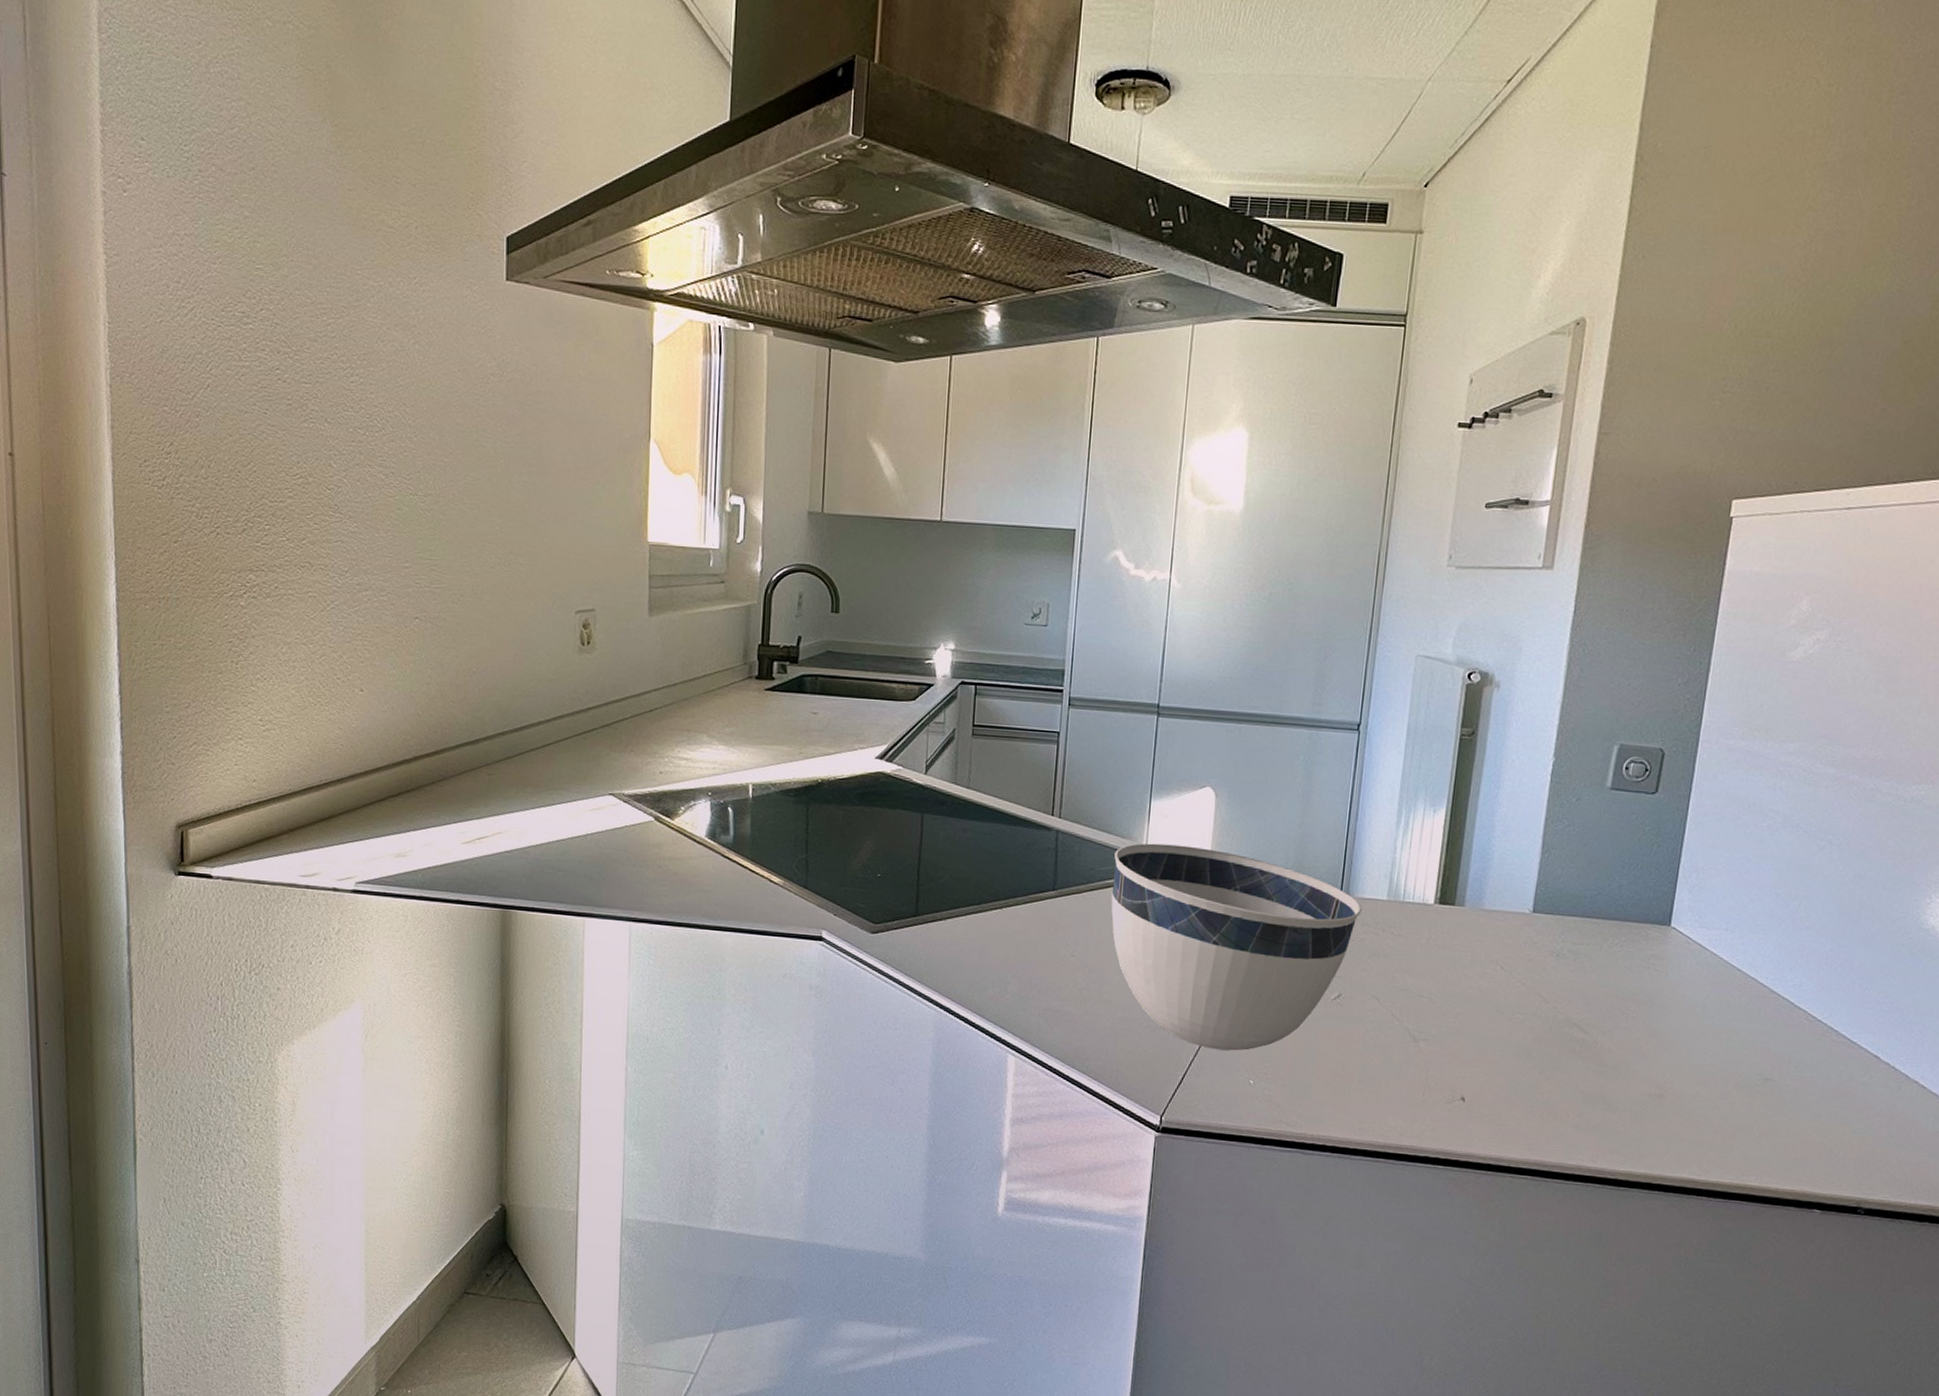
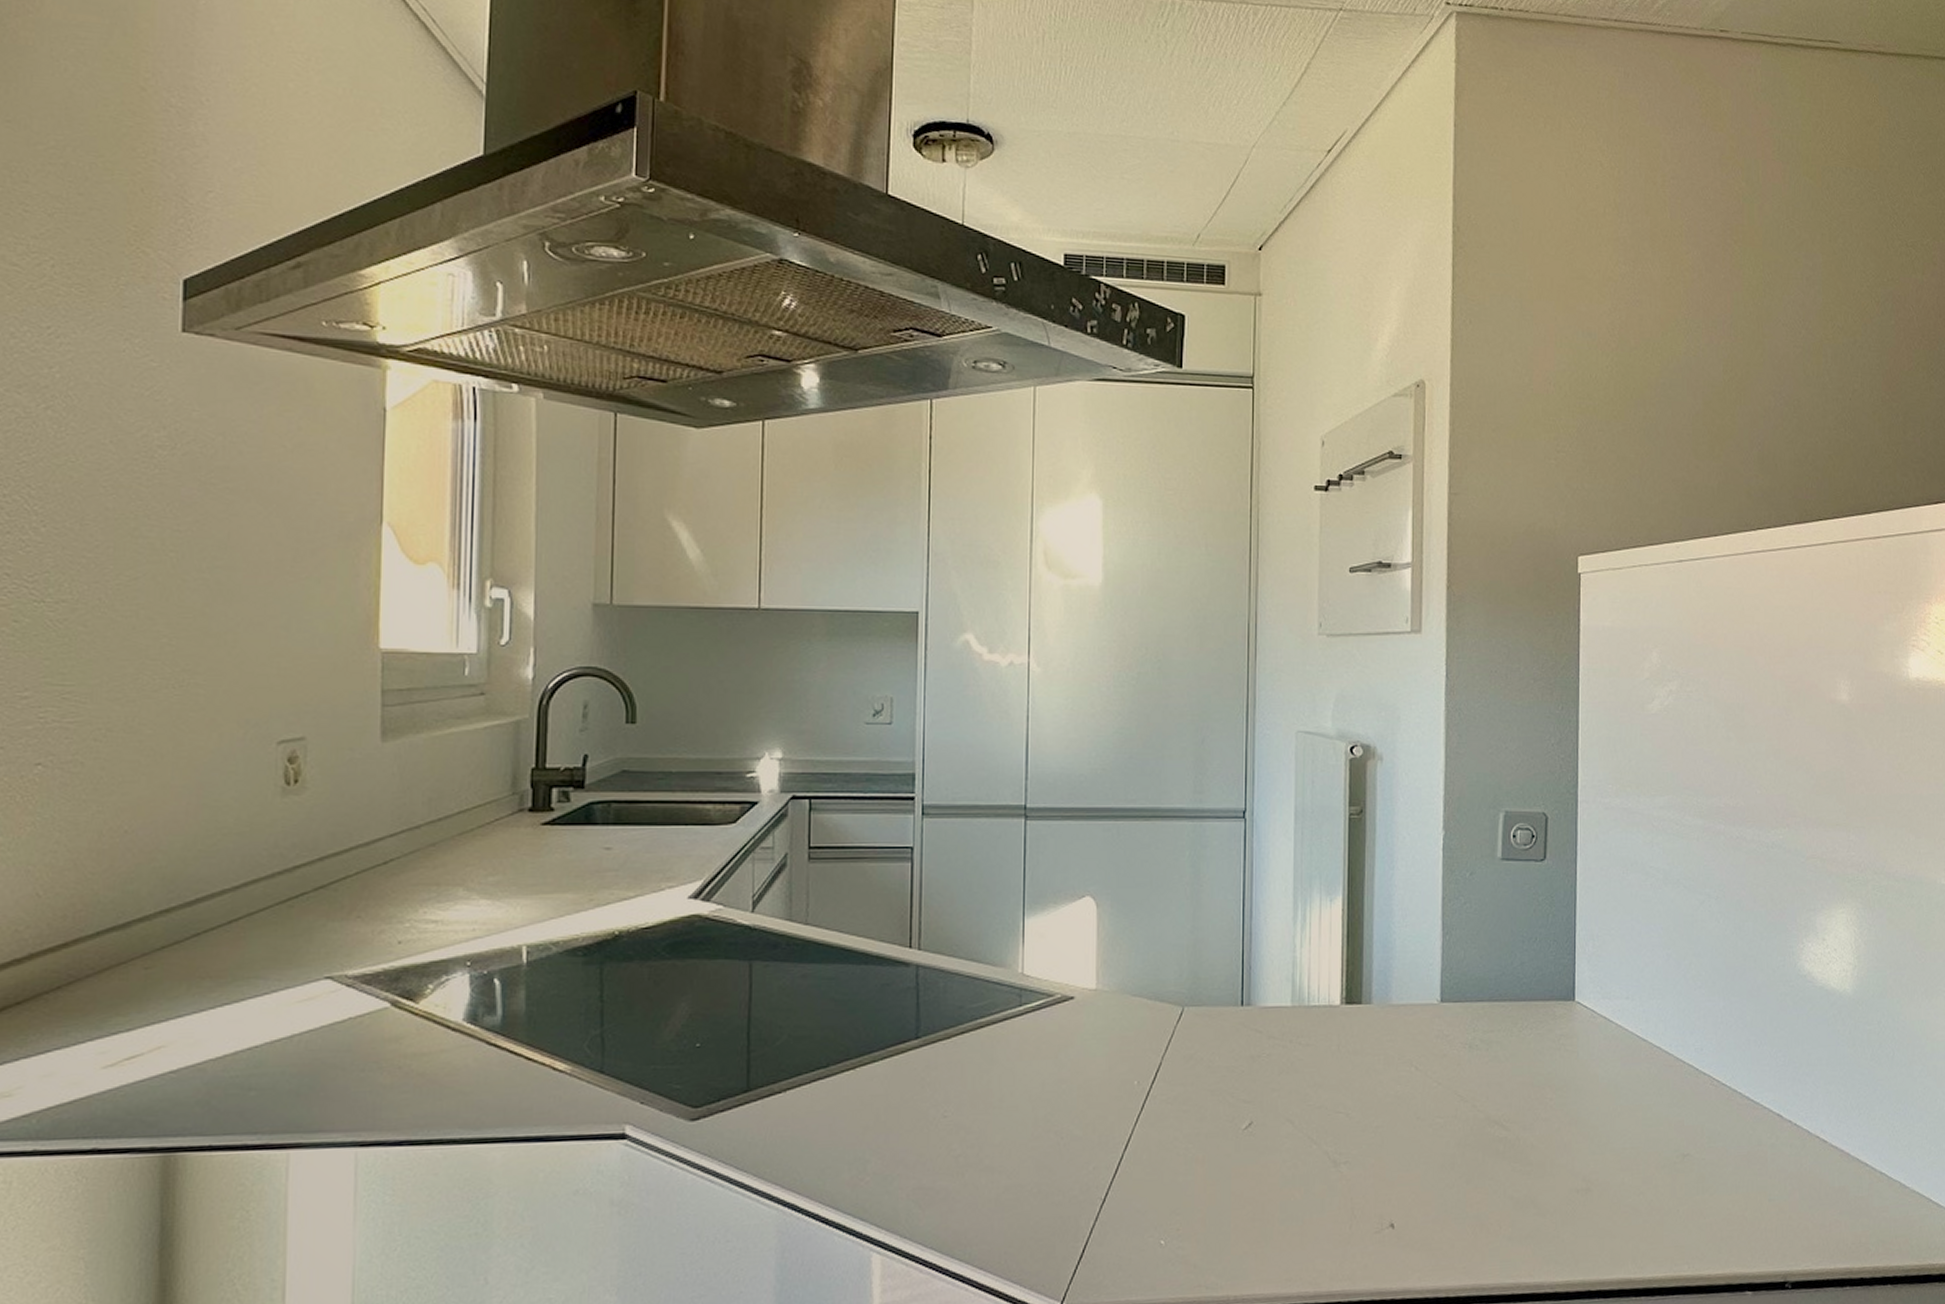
bowl: present [1111,843,1362,1051] -> none [985,967,1266,1210]

